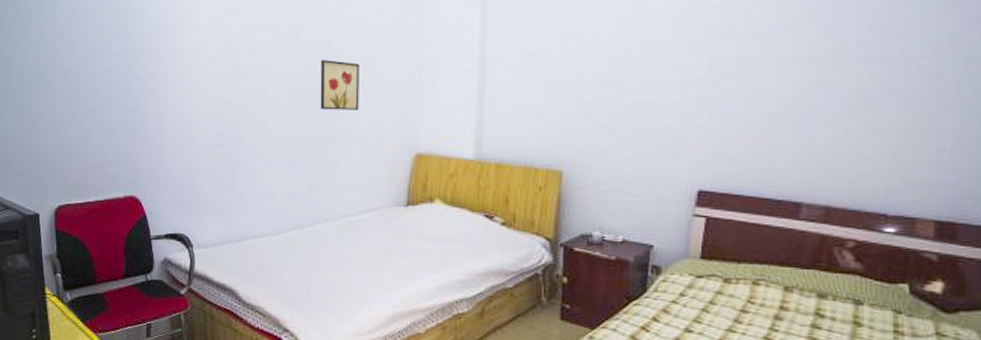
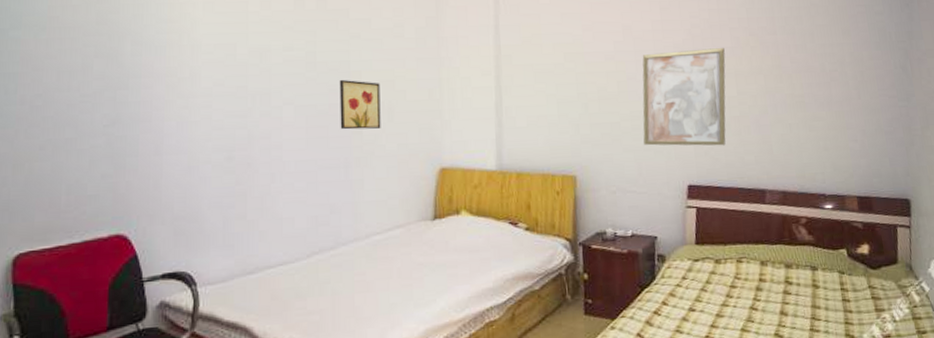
wall art: none [647,26,765,147] -> present [642,47,726,146]

